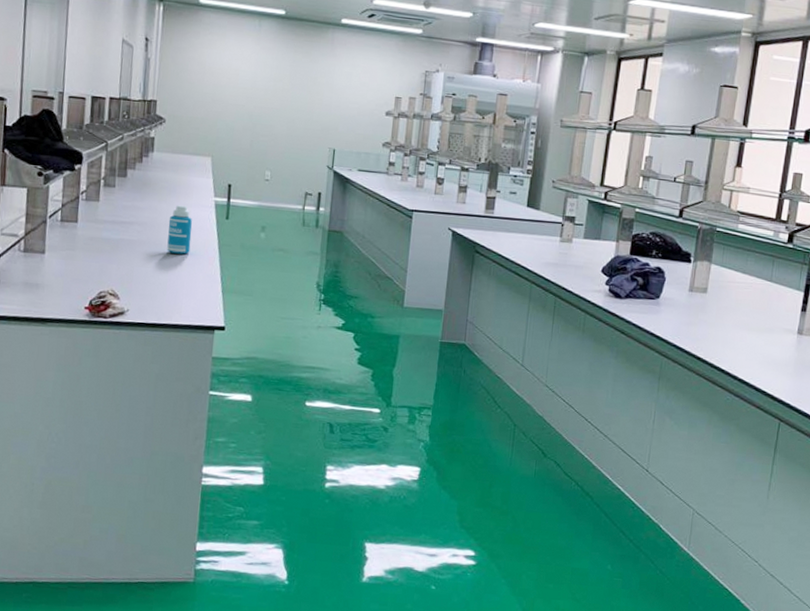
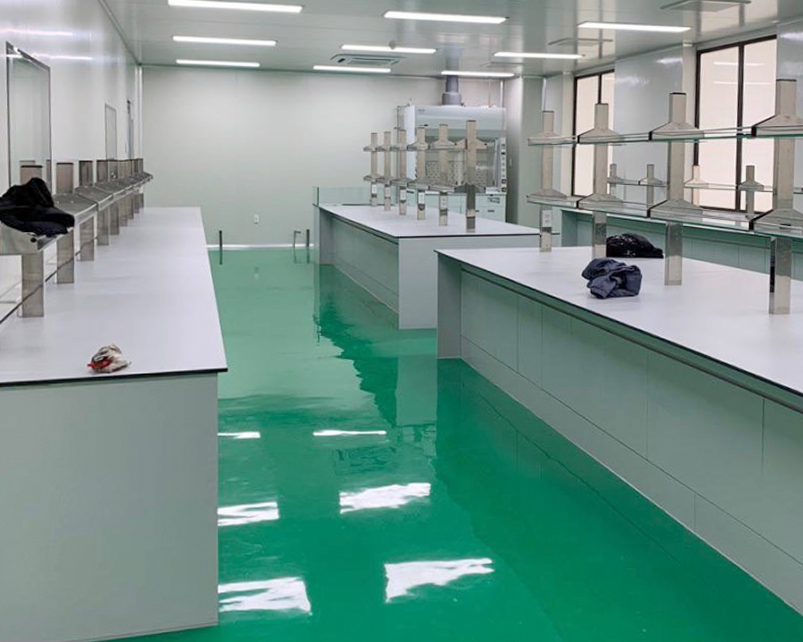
bottle: present [167,205,192,255] -> none [164,256,188,303]

